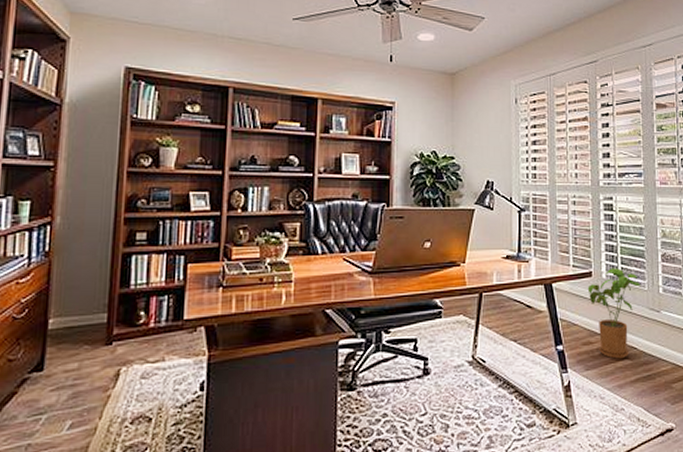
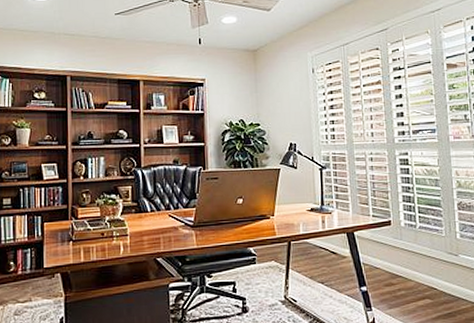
house plant: present [587,268,641,359] -> none [387,216,439,299]

